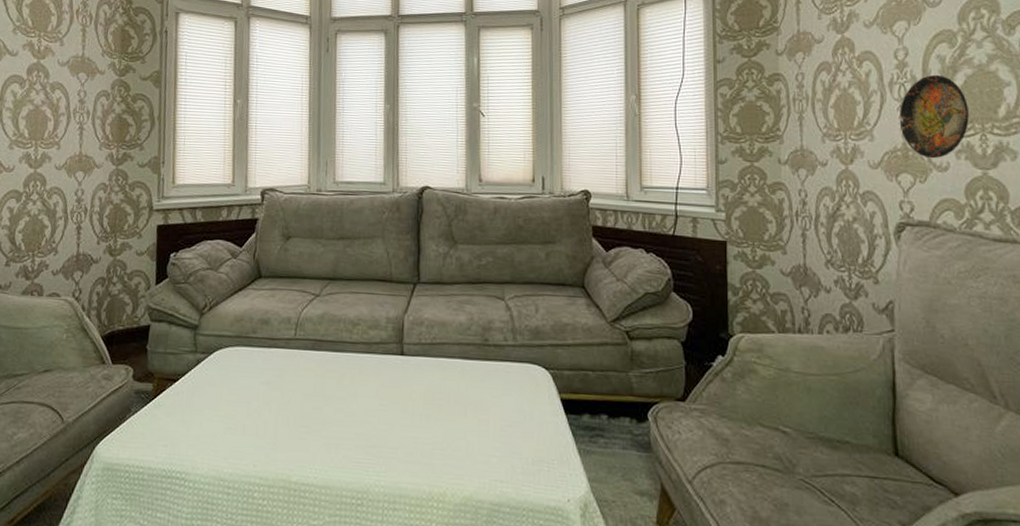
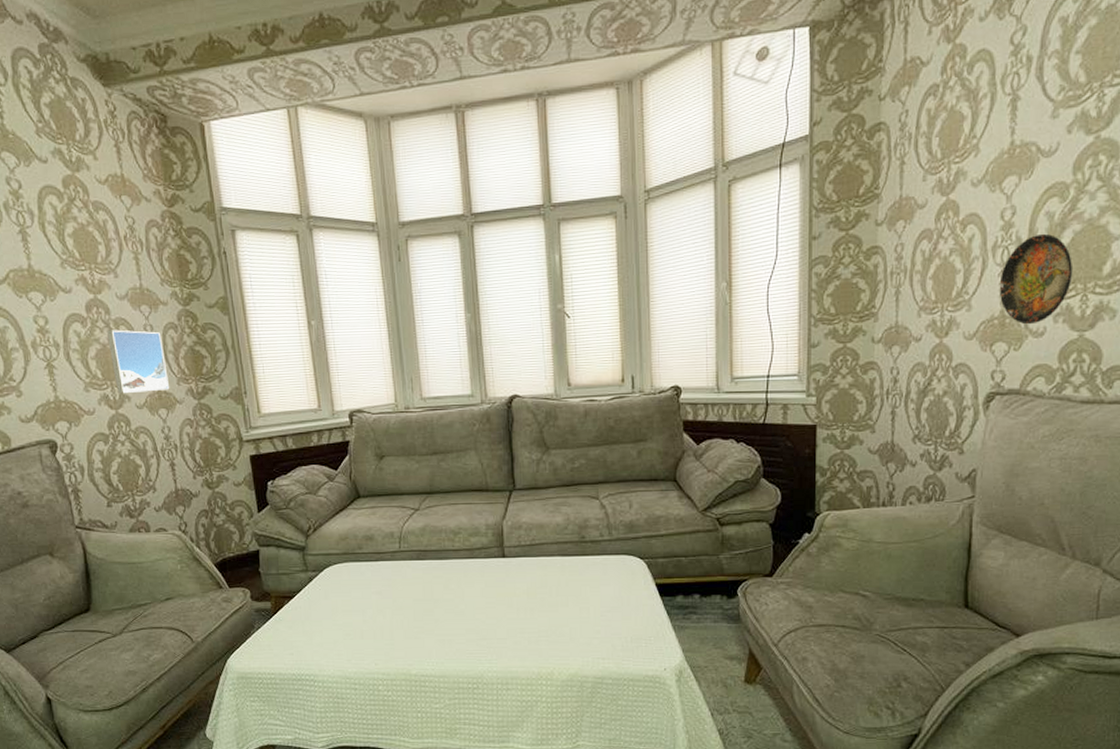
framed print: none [39,92,93,154] -> present [106,330,170,394]

